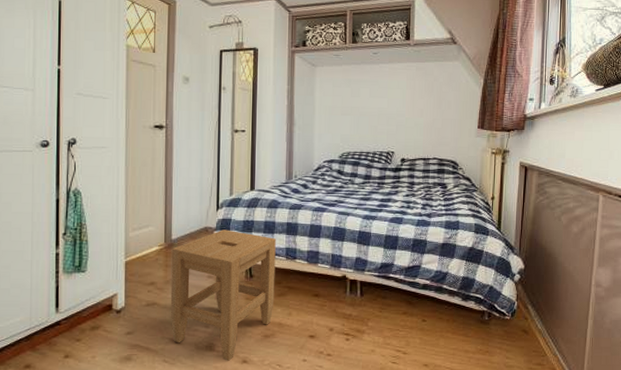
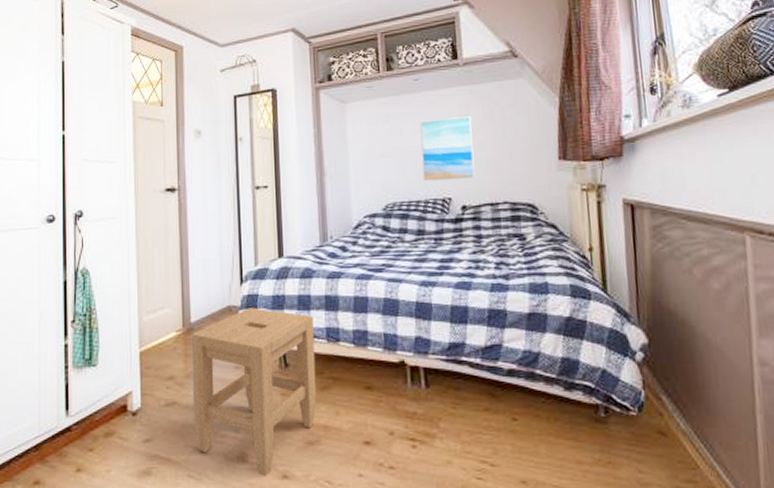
wall art: none [373,87,416,138] -> present [420,116,475,182]

